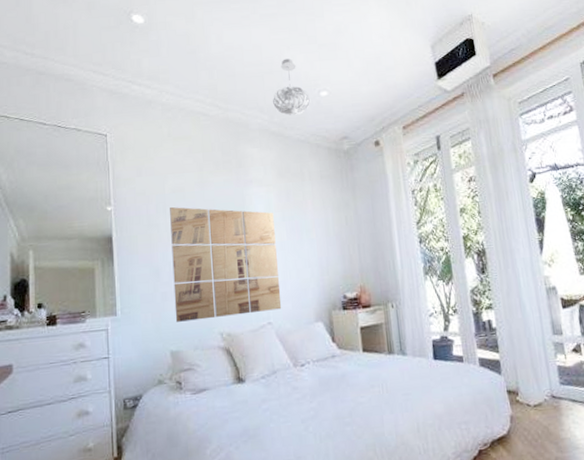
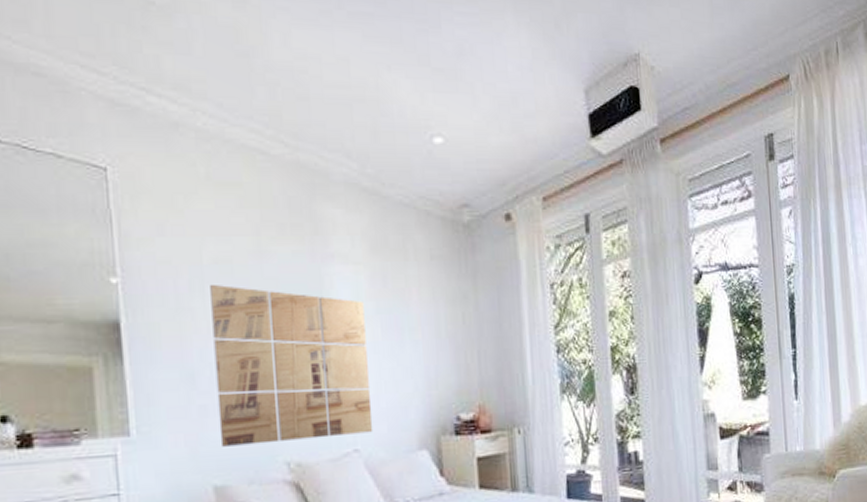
pendant light: present [273,58,311,116] -> none [365,83,420,167]

